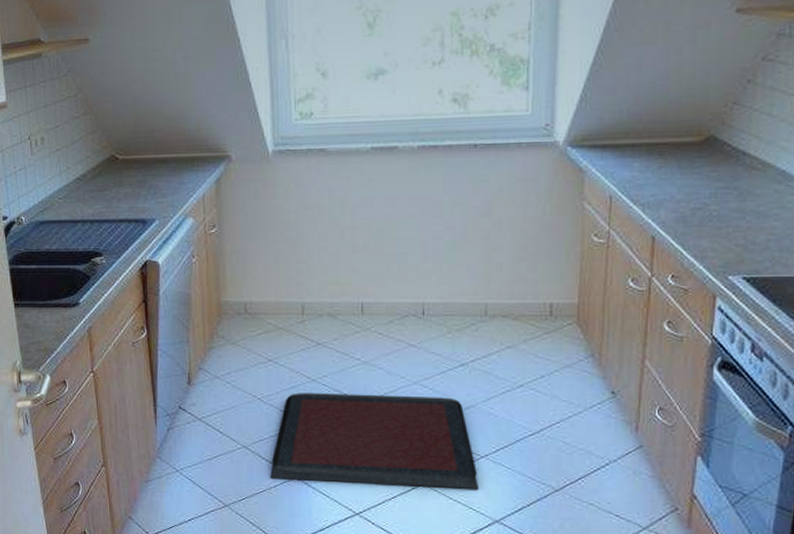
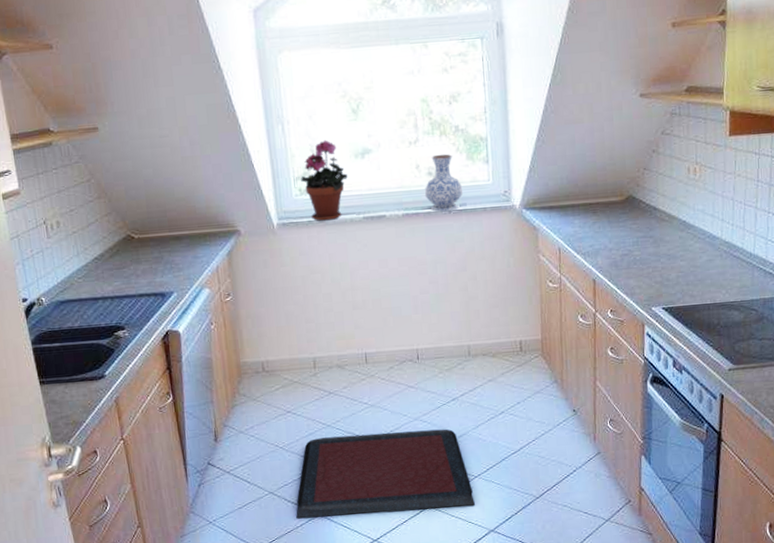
potted plant: none [303,57,357,151] -> present [301,140,348,222]
vase: none [446,77,493,146] -> present [424,154,462,212]

